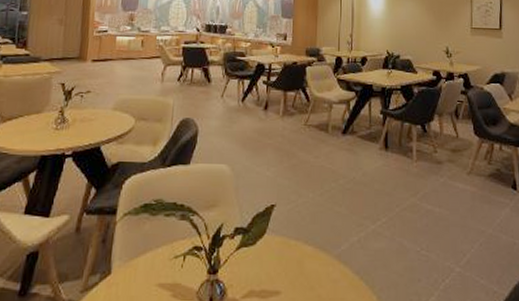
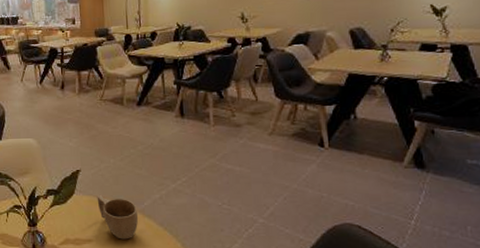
cup: none [290,235,334,291] -> present [97,194,139,240]

